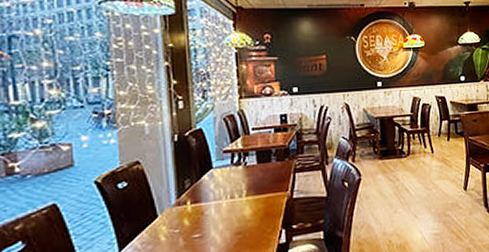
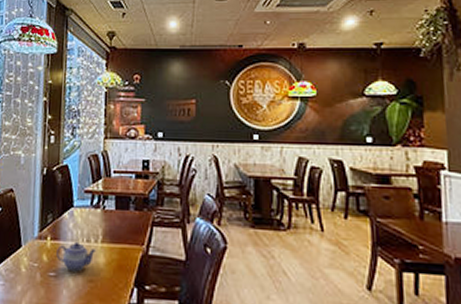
teapot: none [199,199,242,229] -> present [56,241,97,272]

